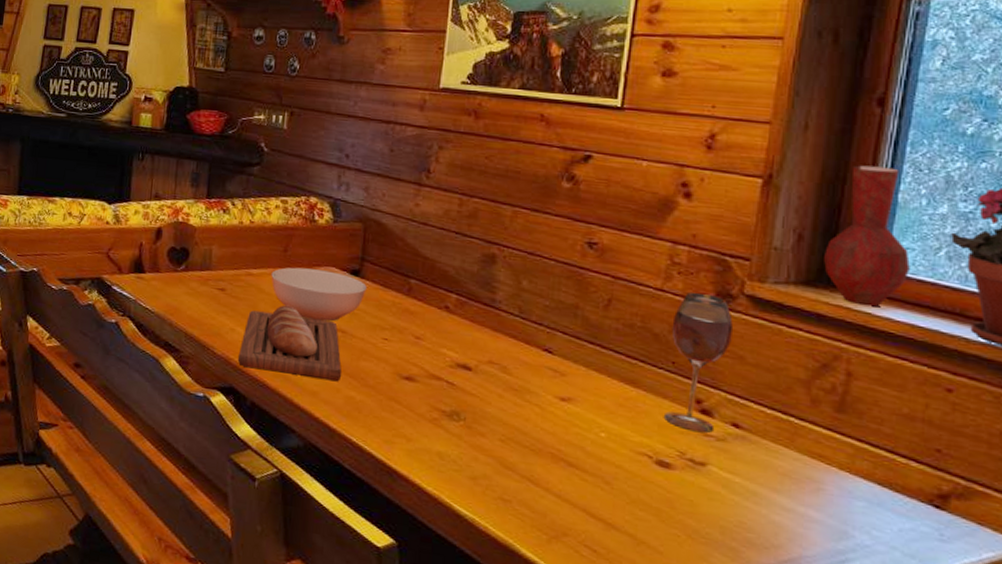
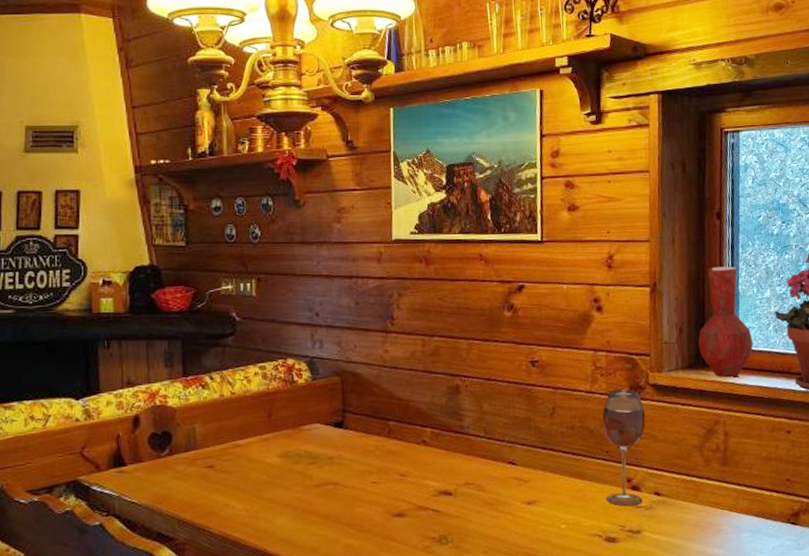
bread loaf: present [238,305,342,382] -> none [236,469,338,540]
bowl: present [271,267,367,322] -> none [258,428,351,479]

